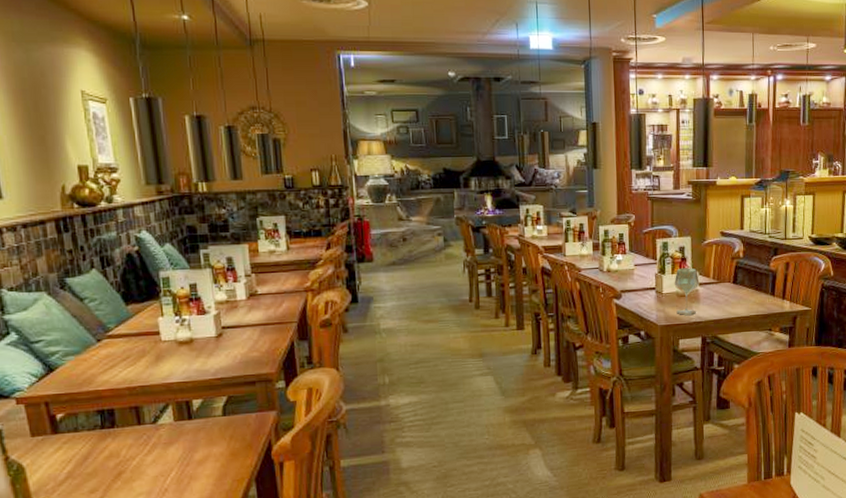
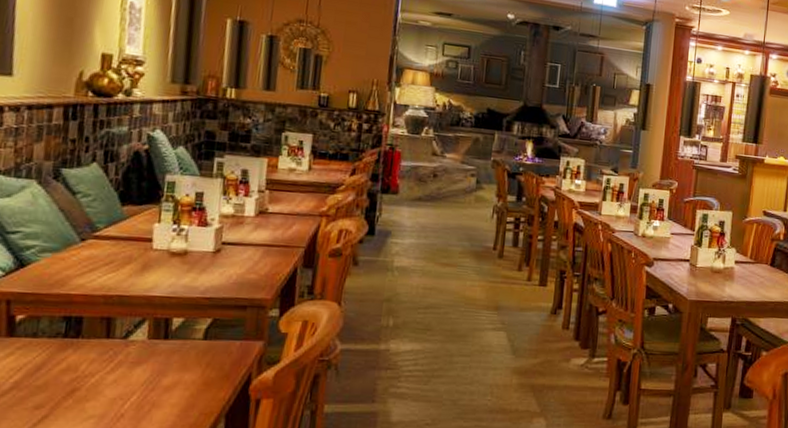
wine glass: present [674,267,700,315] -> none [708,242,736,293]

